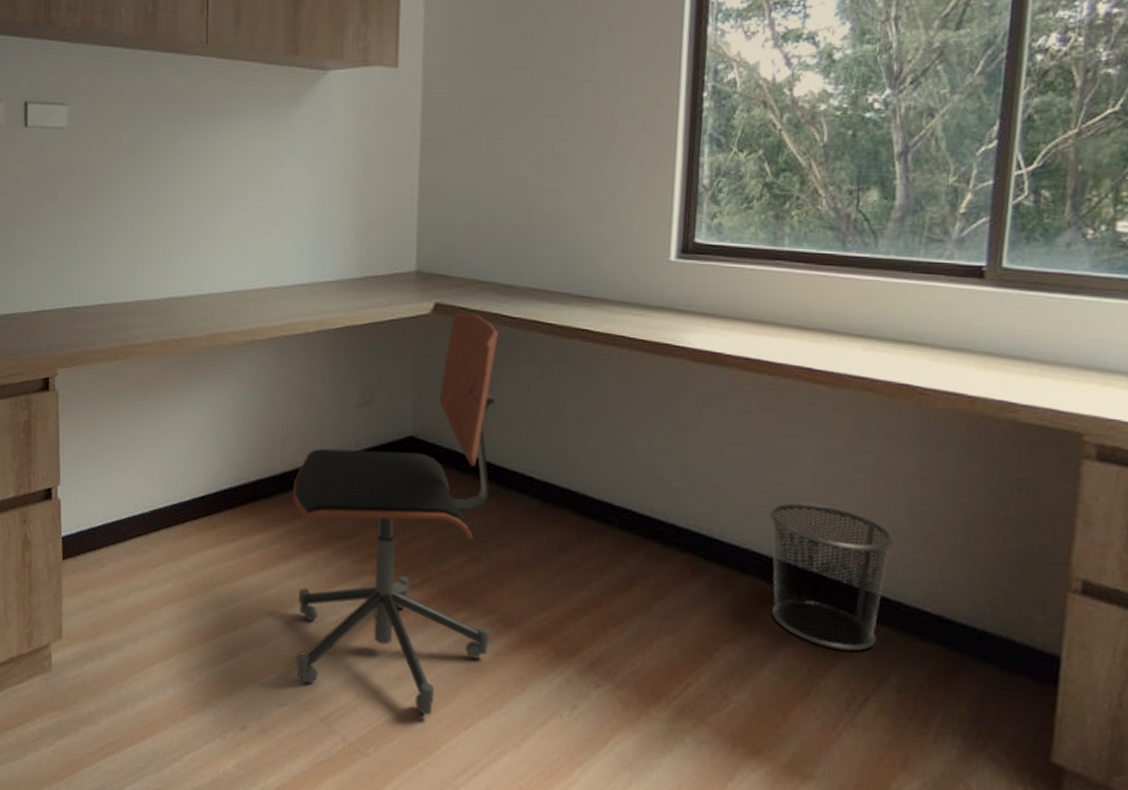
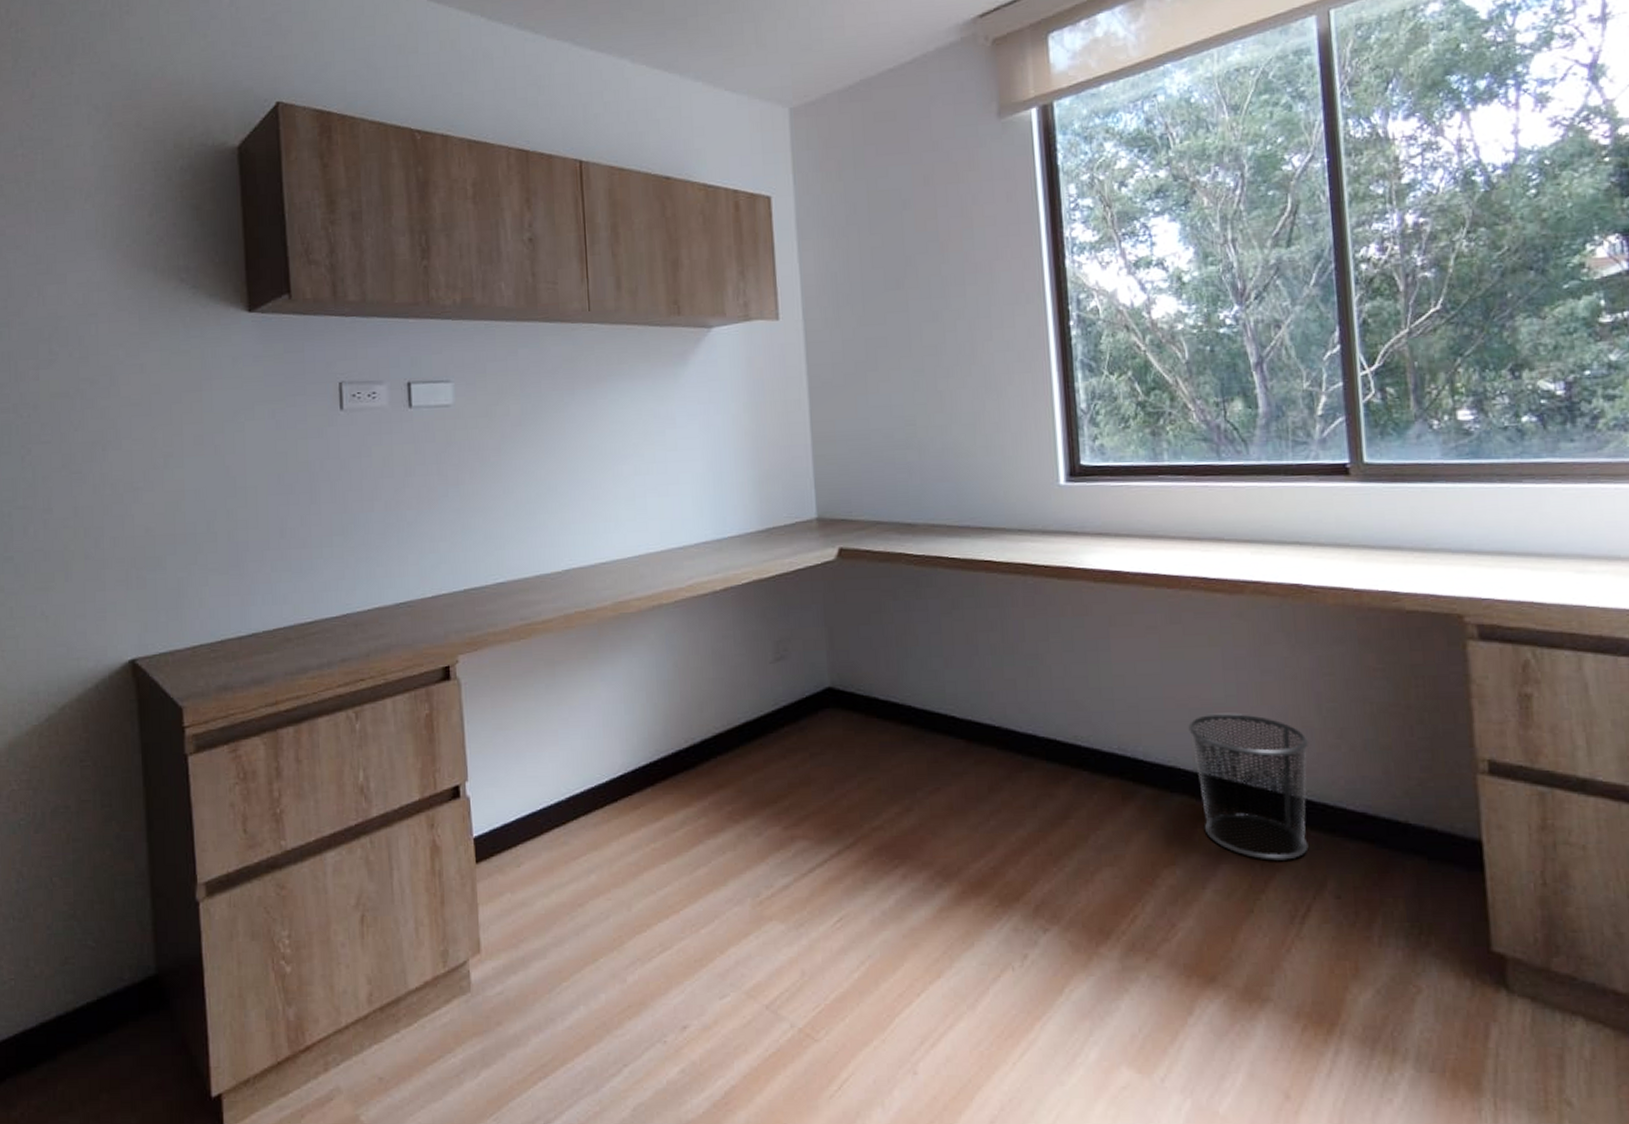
office chair: present [293,312,498,716] -> none [714,555,931,987]

